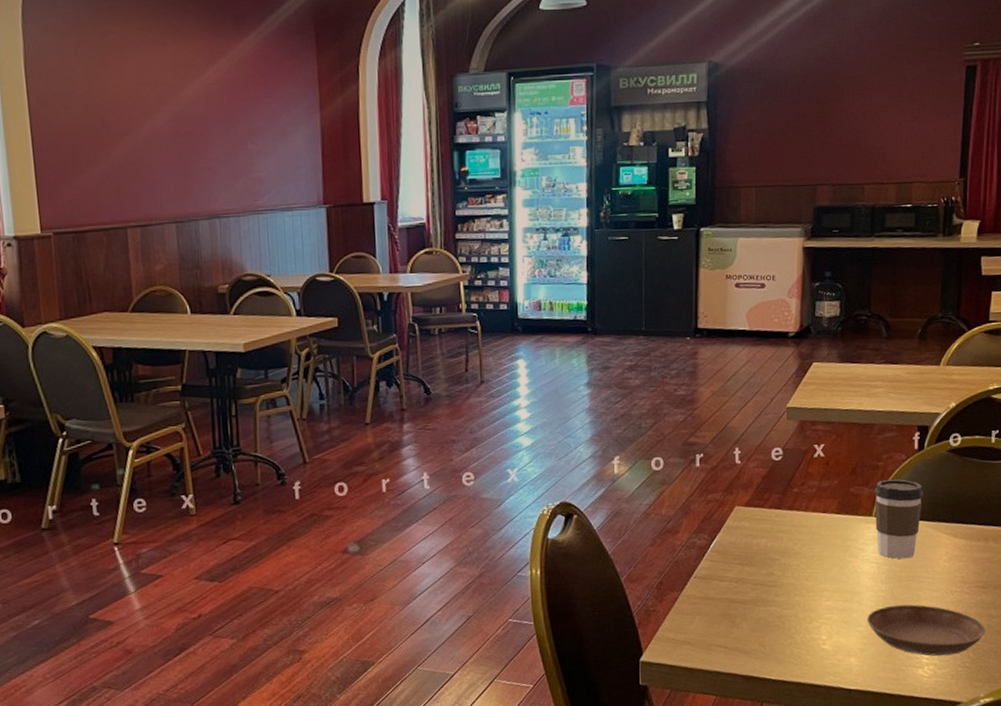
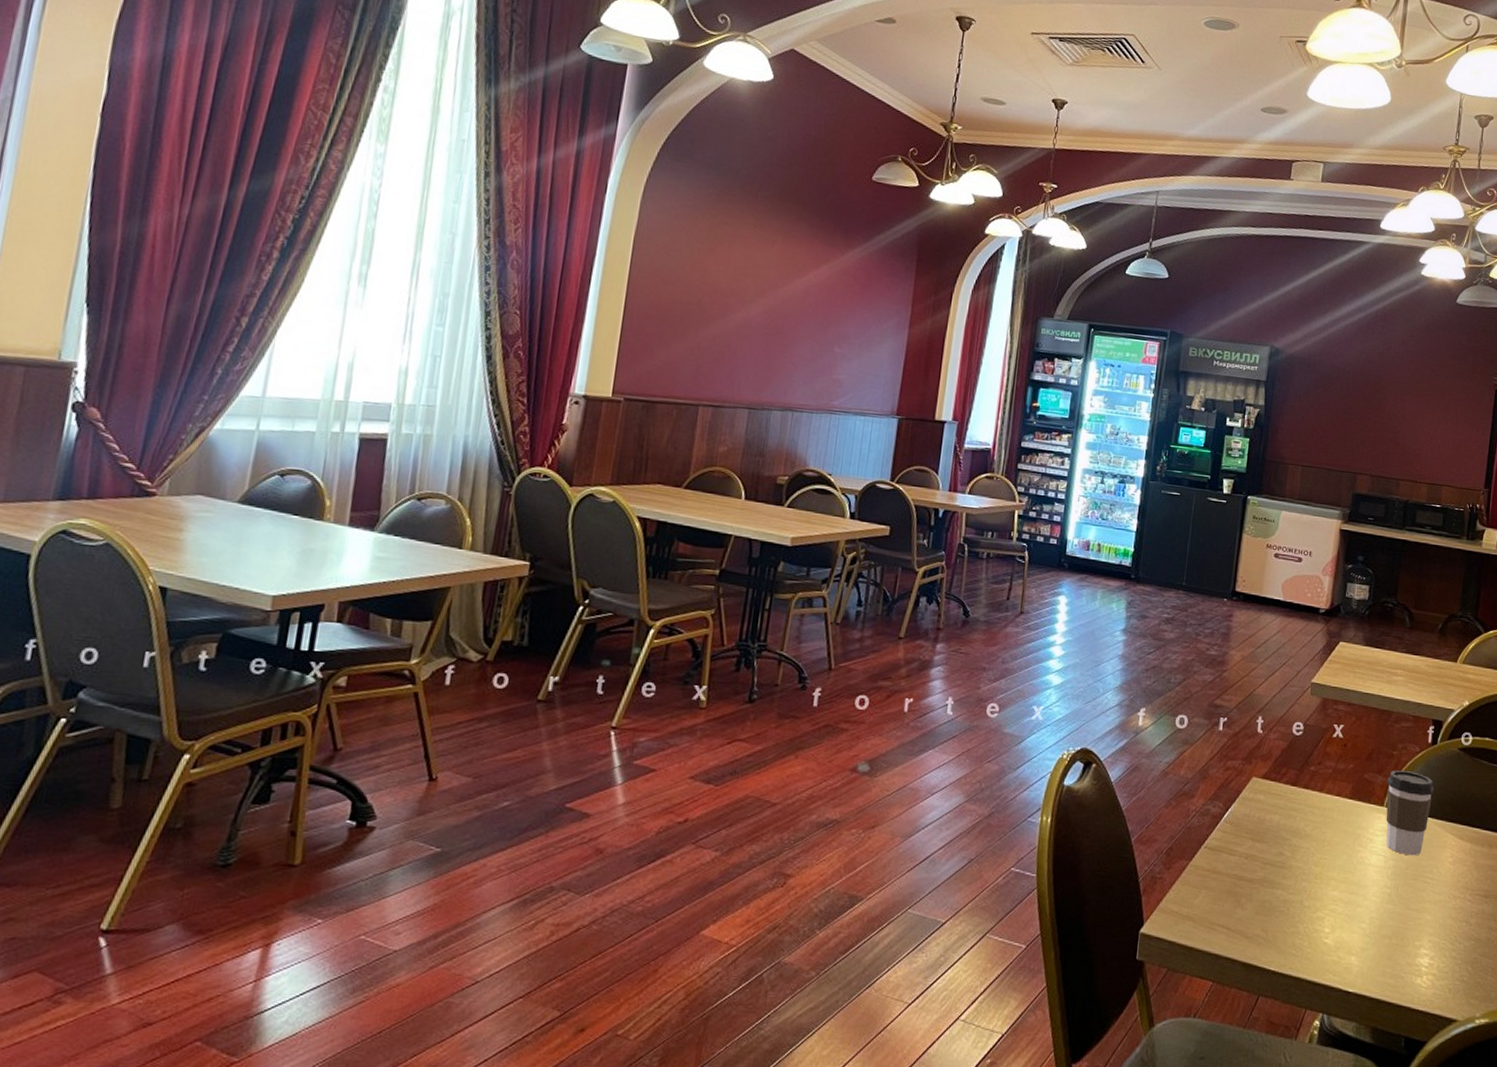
saucer: present [867,604,985,656] -> none [1371,904,1485,966]

